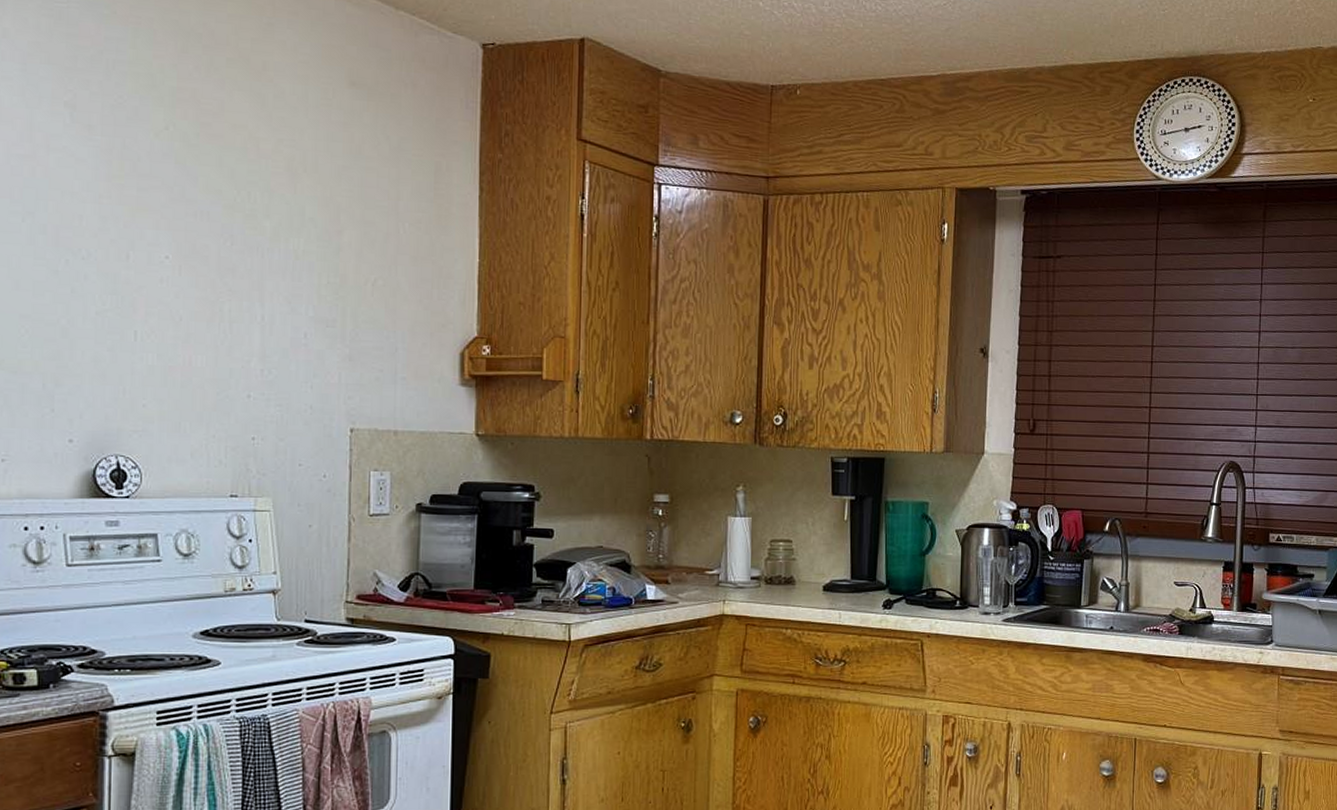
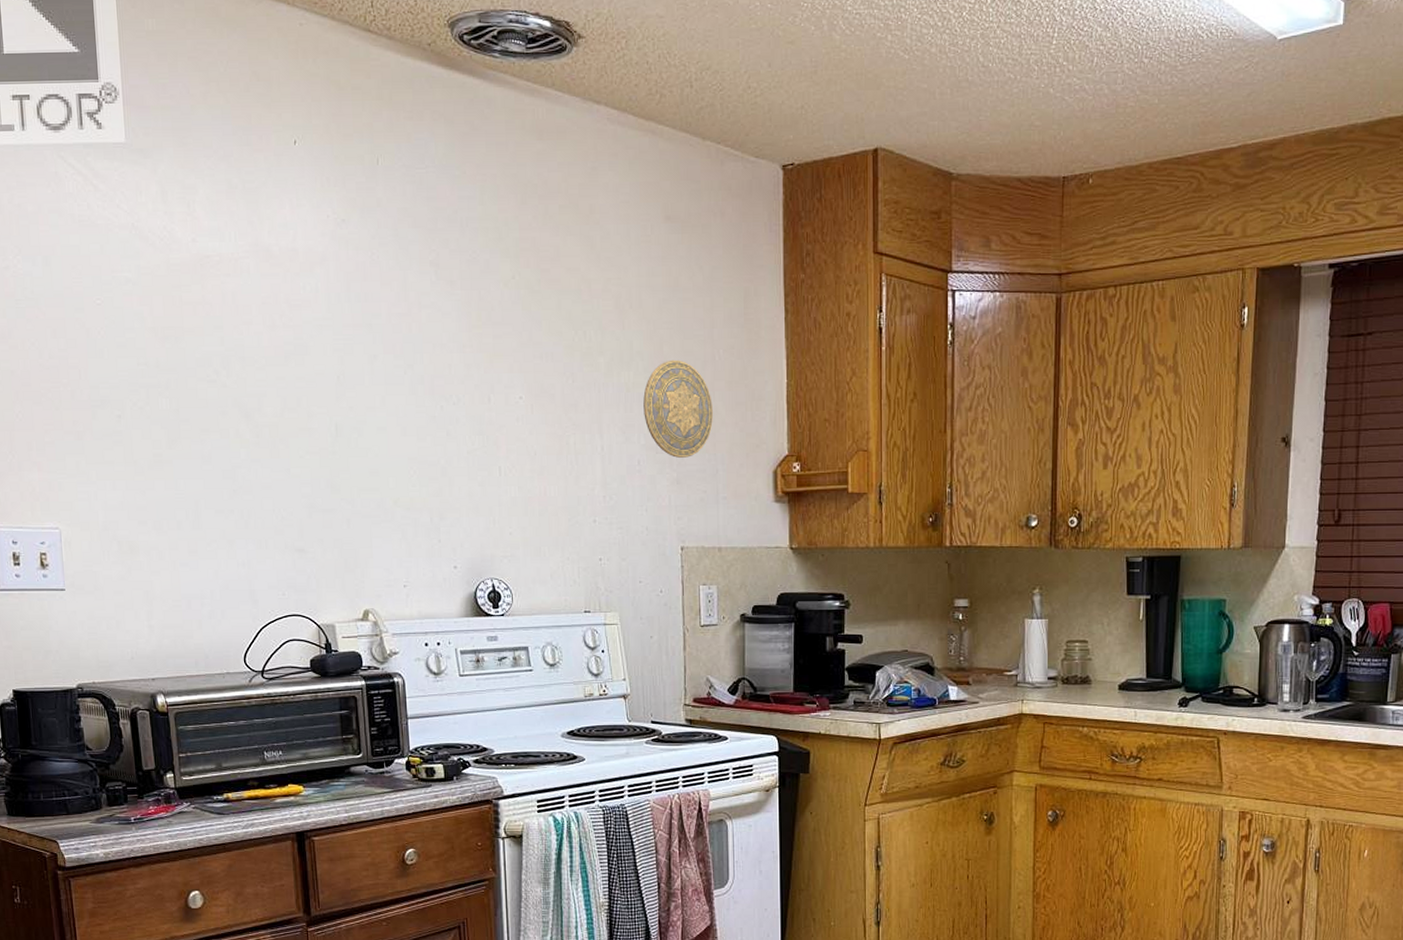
decorative plate: none [314,229,394,333] -> present [643,359,713,458]

